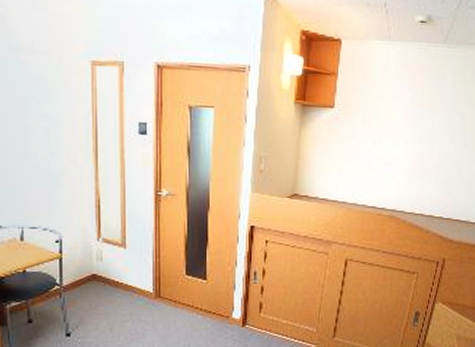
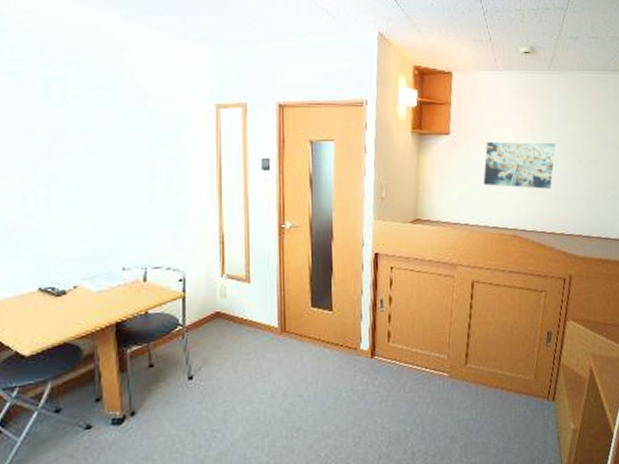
wall art: none [365,117,443,171] -> present [483,141,556,189]

